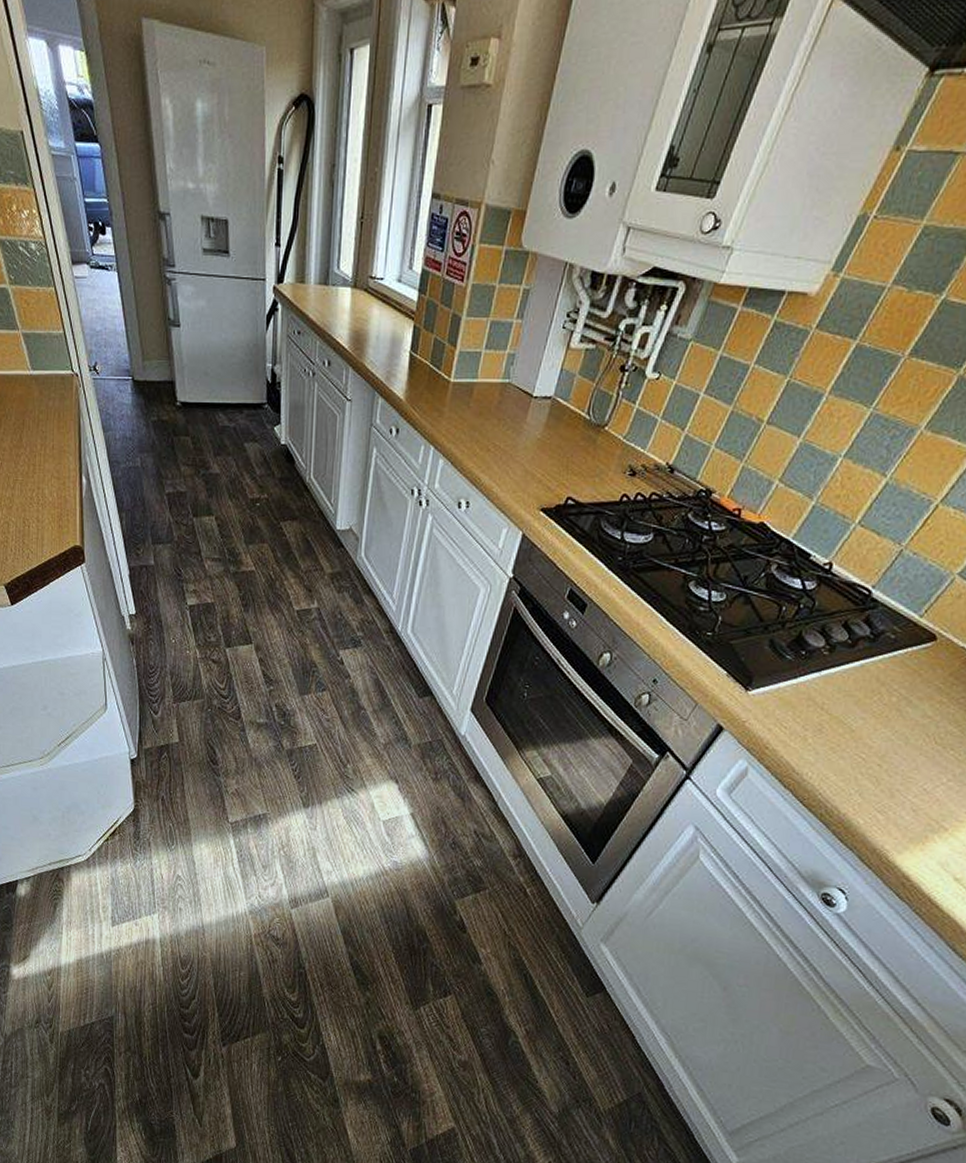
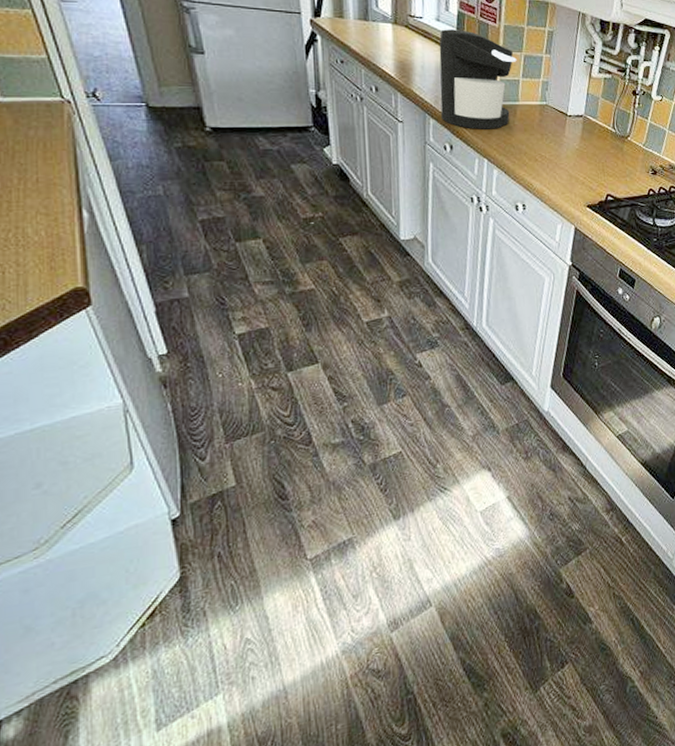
coffee maker: none [391,291,482,412] -> present [439,29,517,129]

